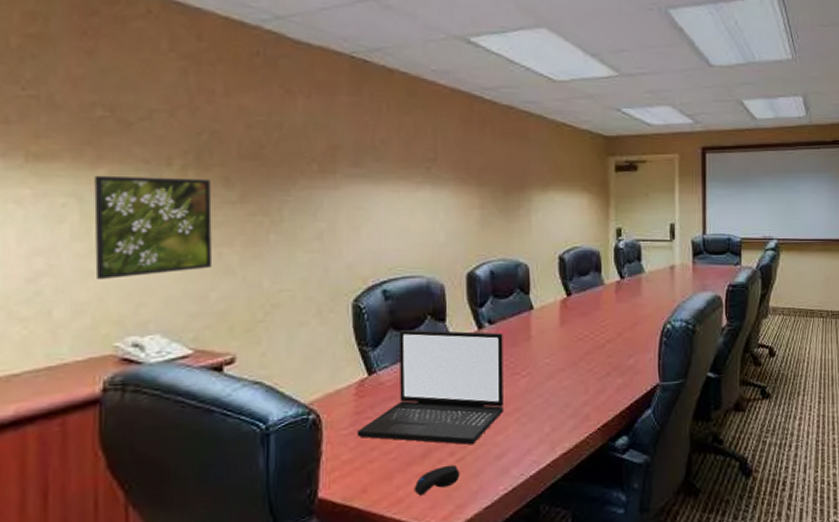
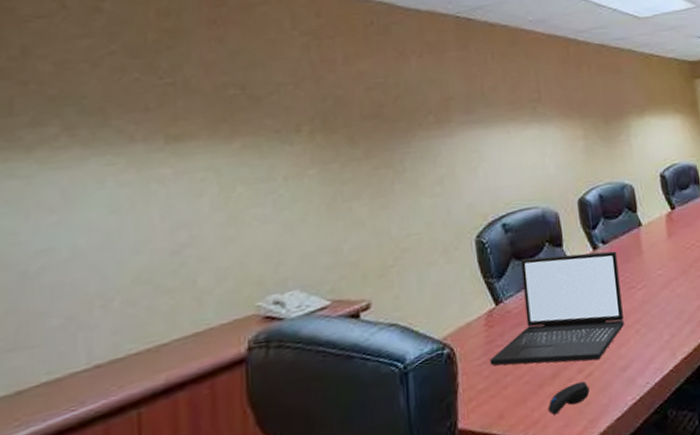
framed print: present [94,175,212,281] -> none [230,140,343,246]

